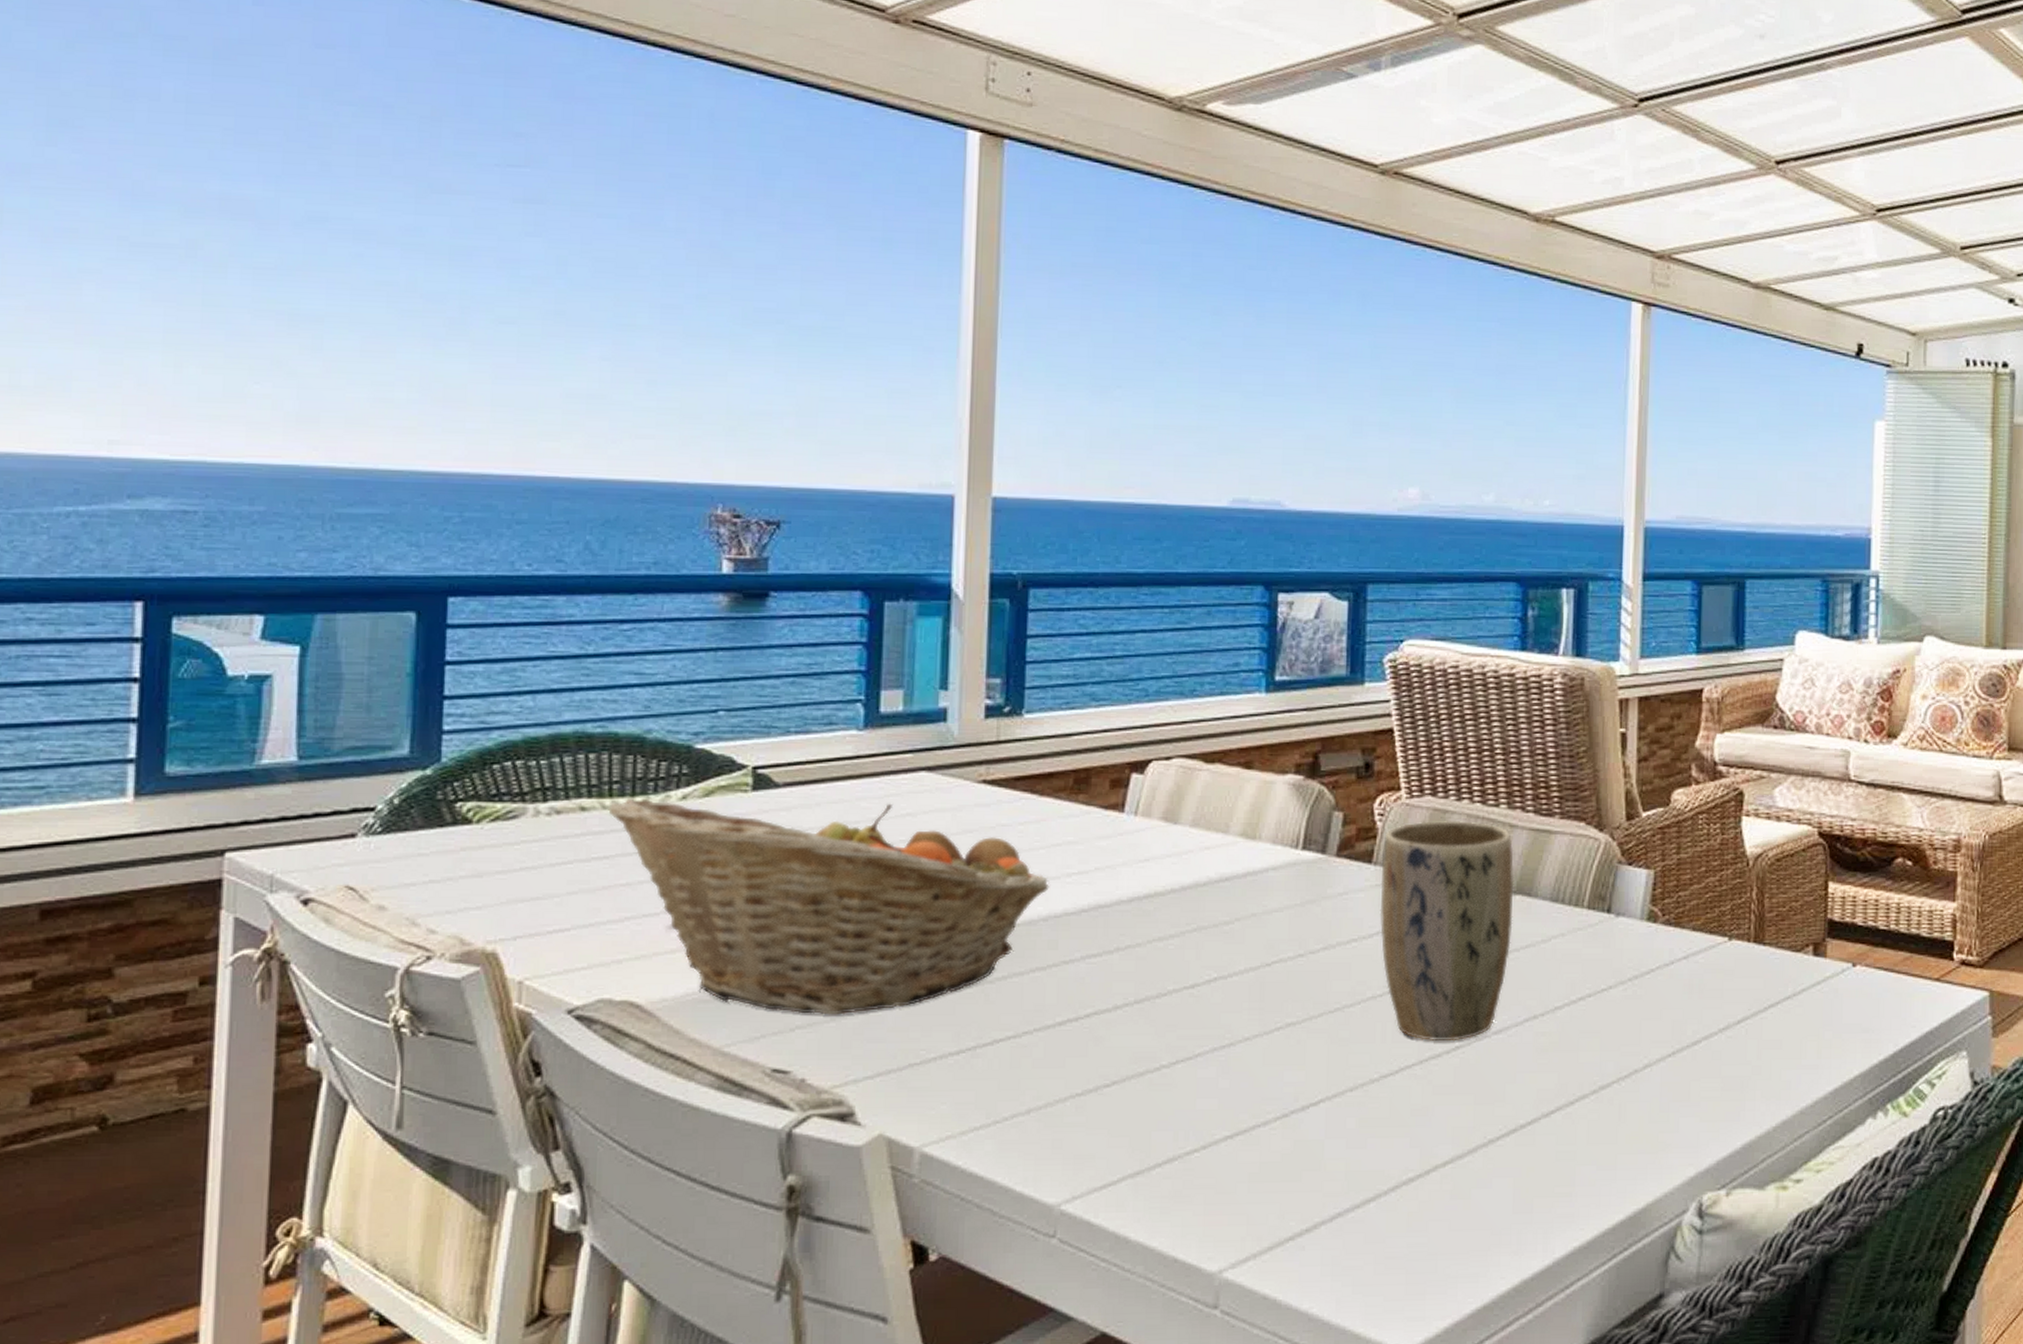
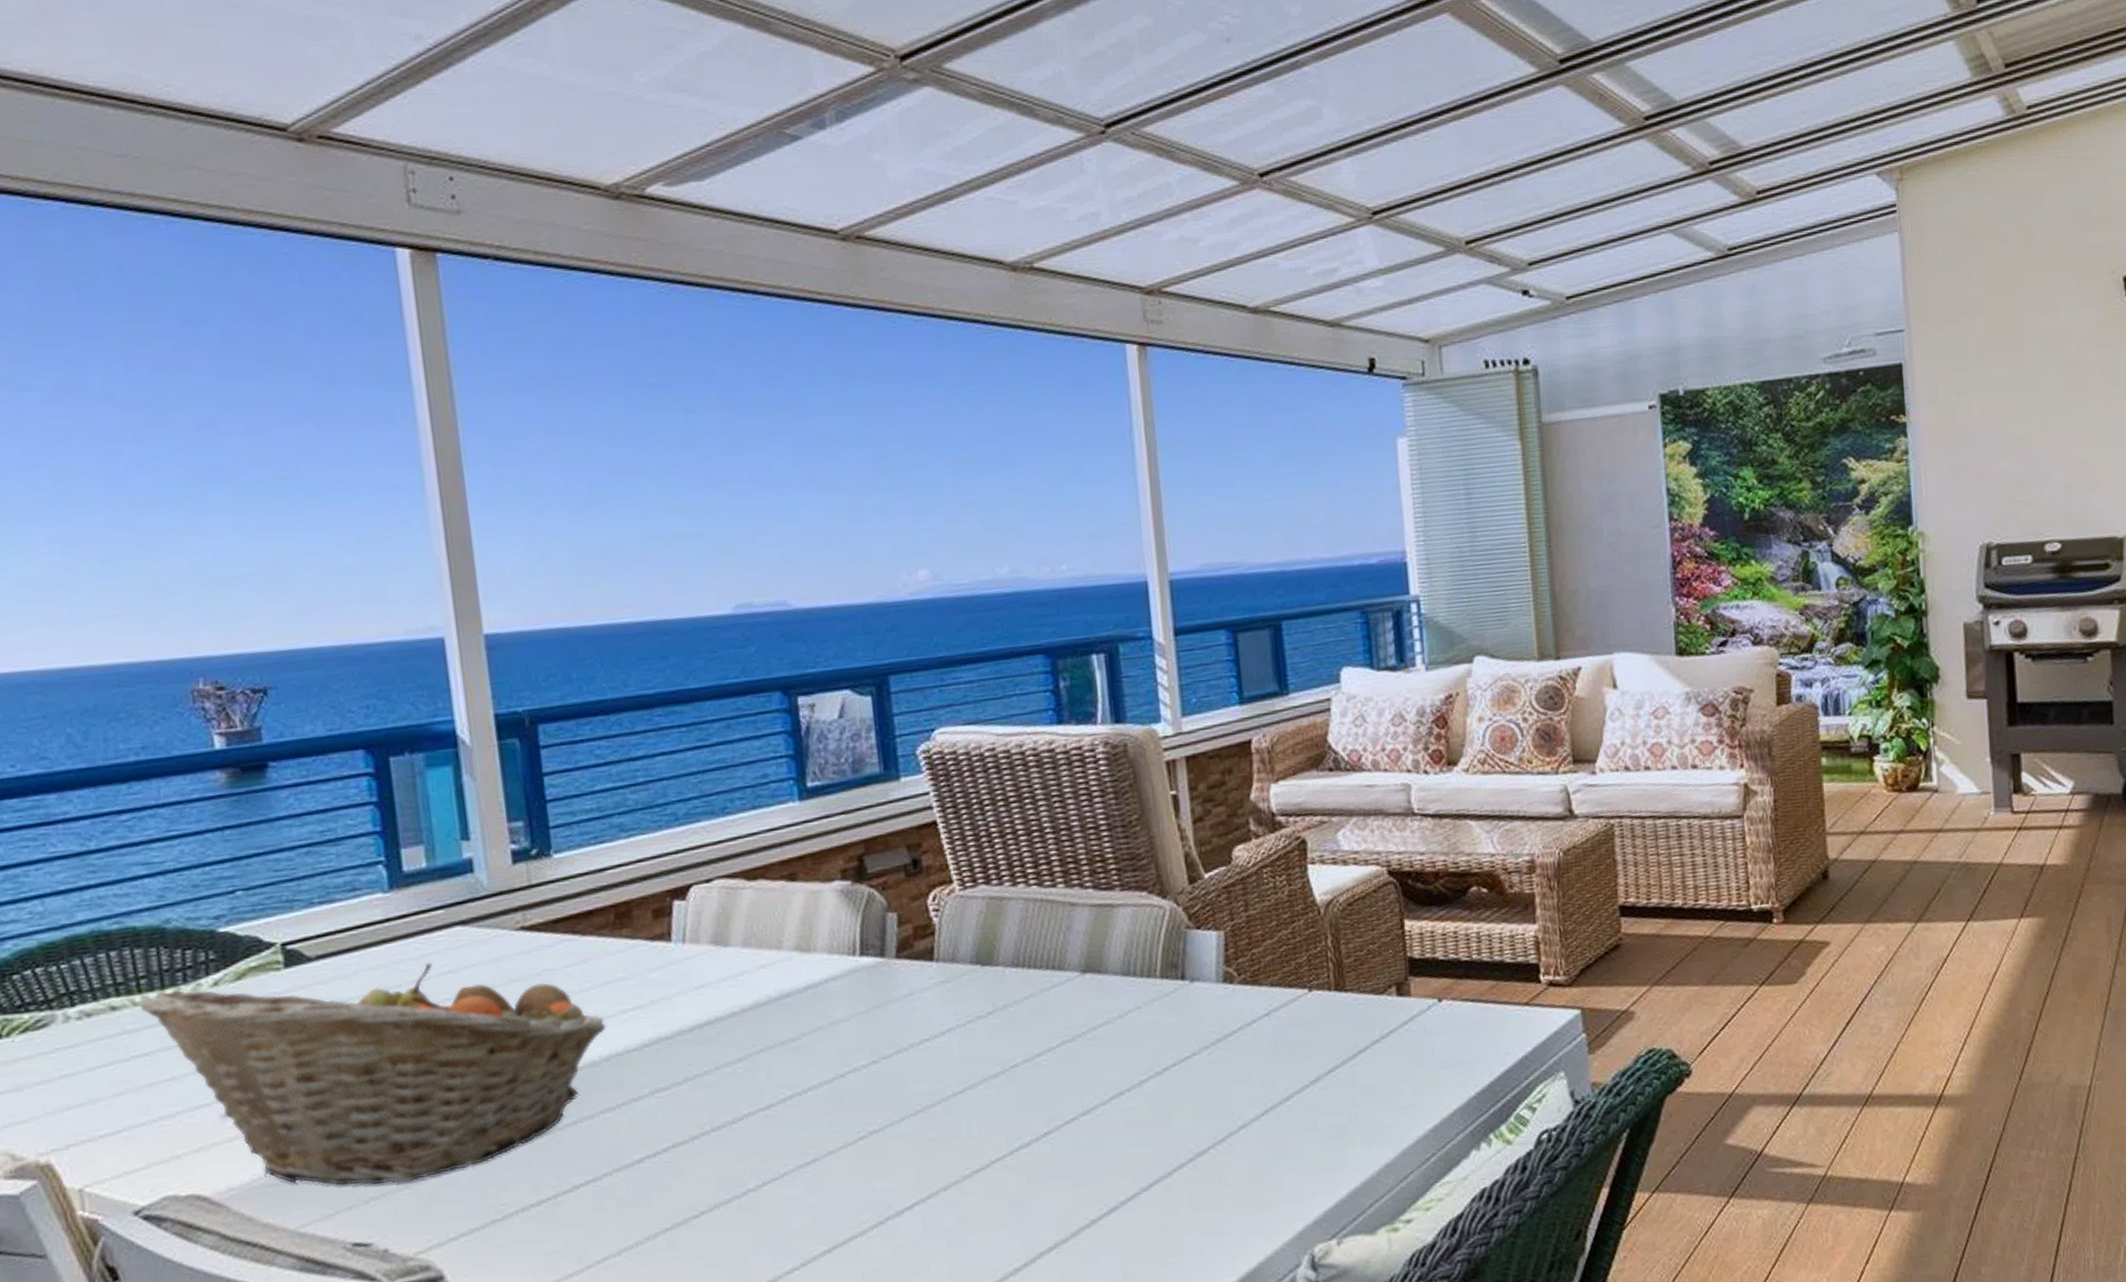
plant pot: present [1379,820,1514,1042] -> none [942,904,1087,1131]

